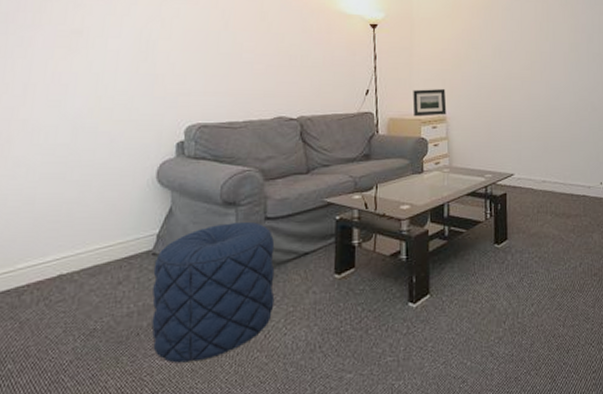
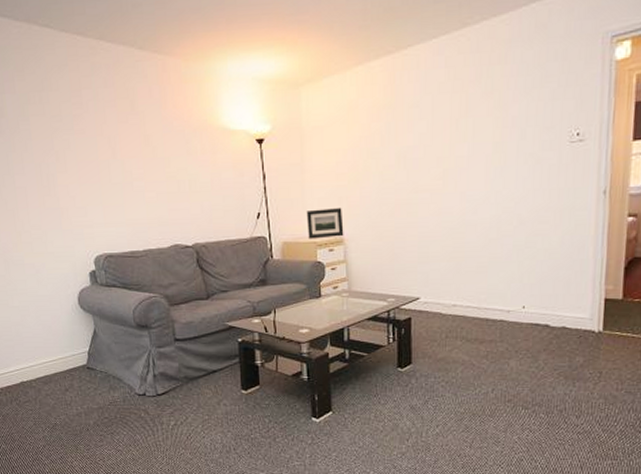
pouf: present [151,221,275,363] -> none [90,342,192,453]

